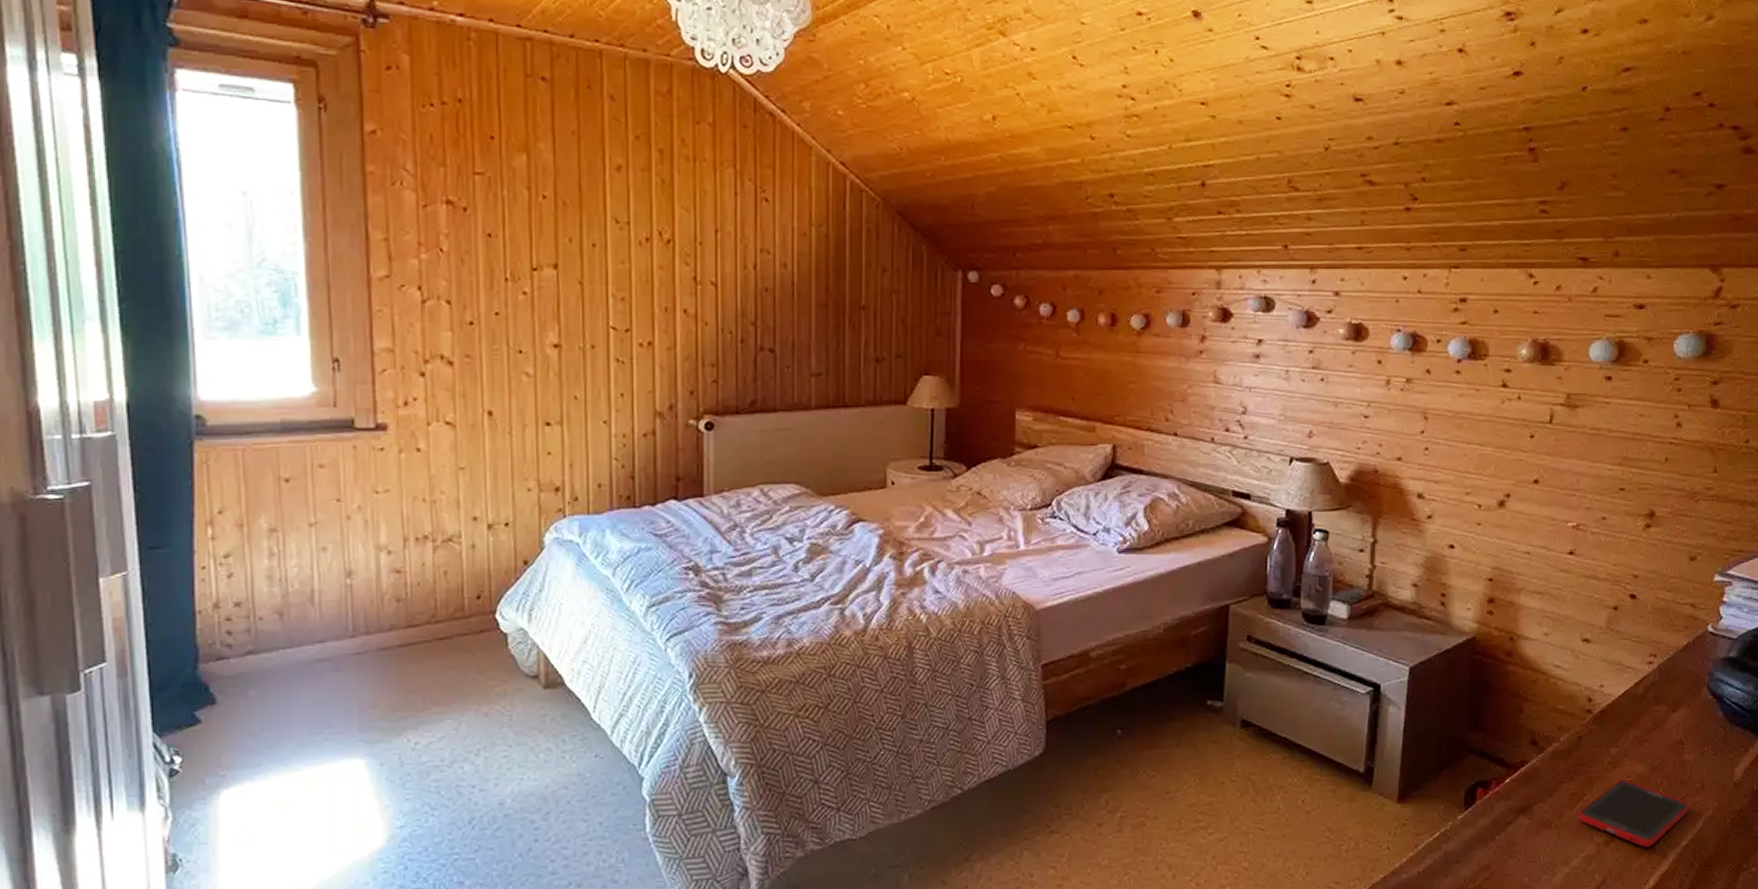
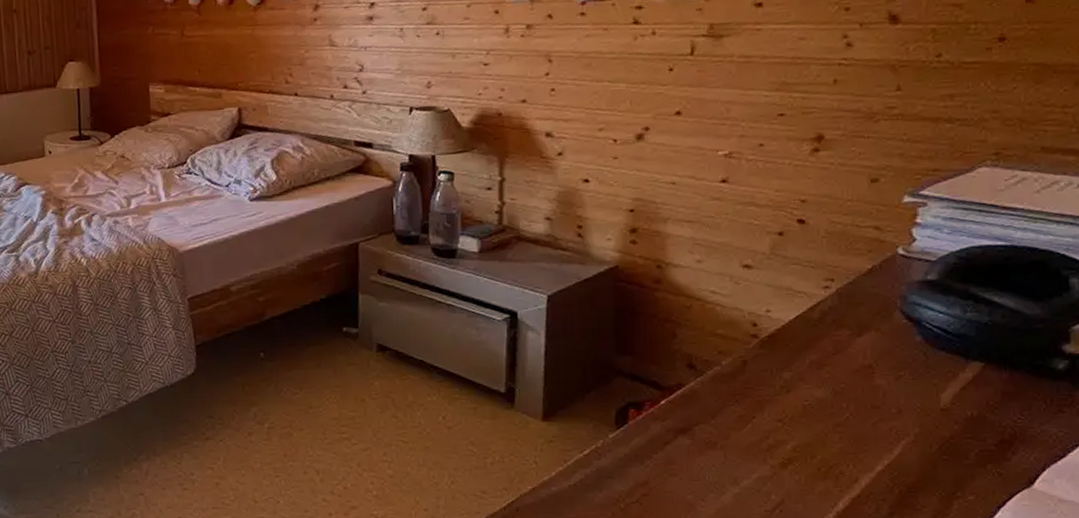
cell phone: present [1578,780,1690,847] -> none [747,404,885,471]

